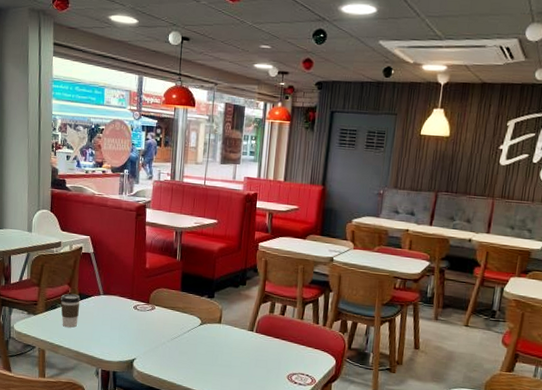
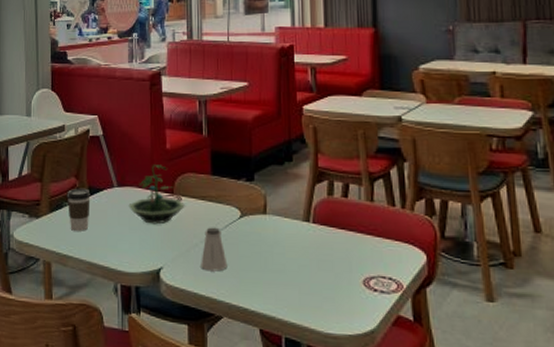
terrarium: none [111,280,158,326] -> present [128,165,186,225]
saltshaker: none [166,330,187,364] -> present [201,227,228,272]

